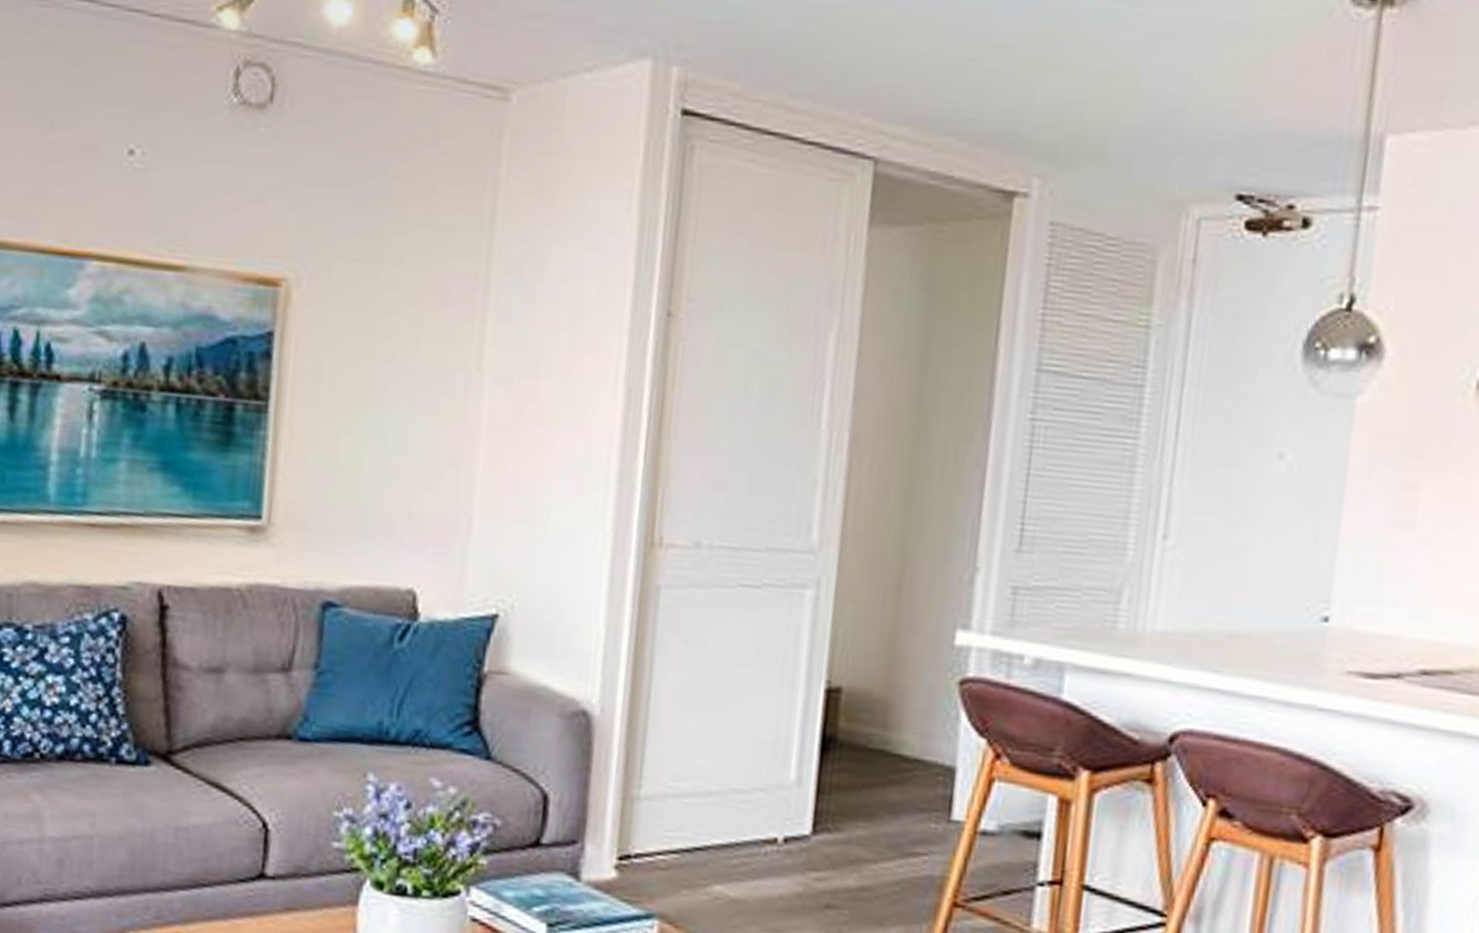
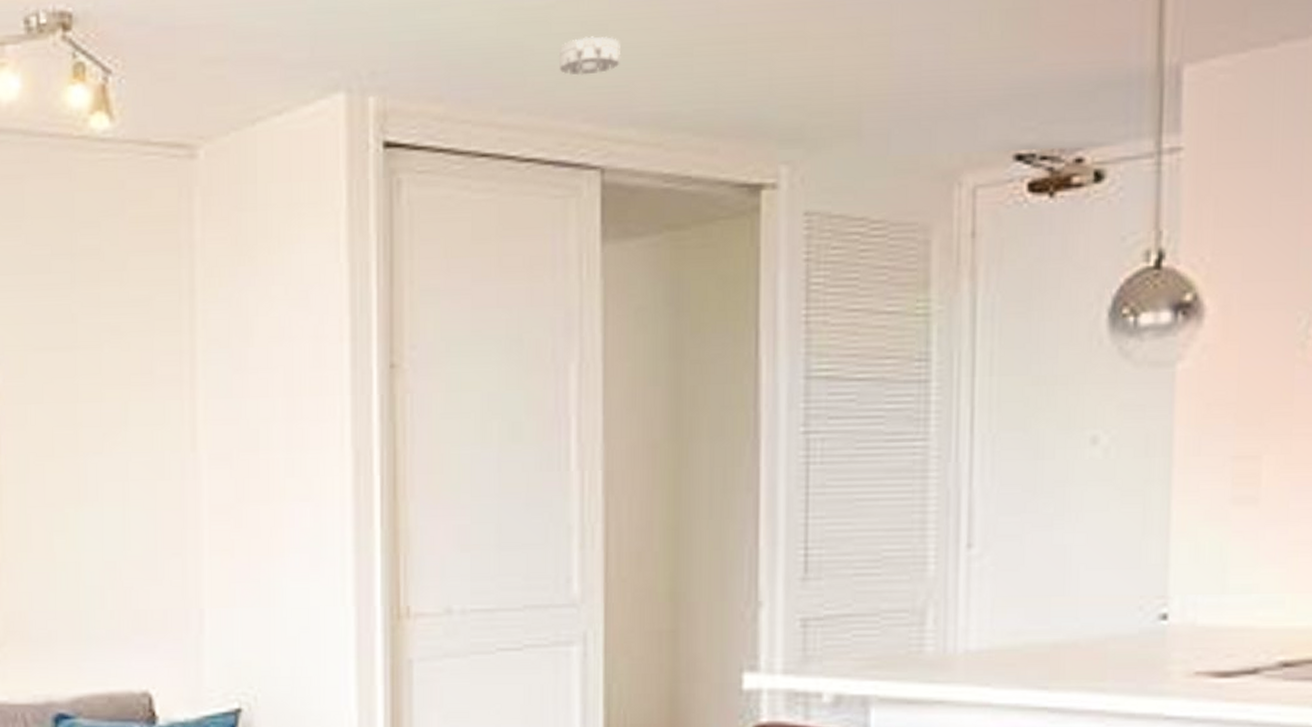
smoke detector: none [846,39,903,74] -> present [558,36,621,76]

